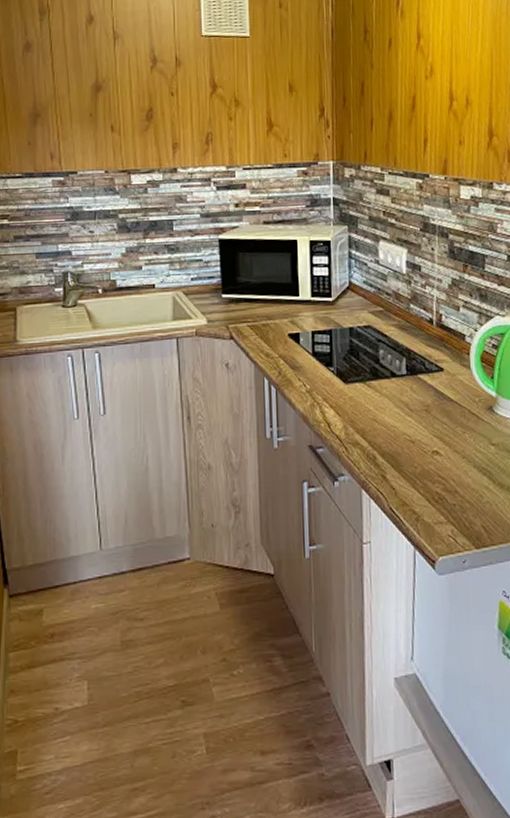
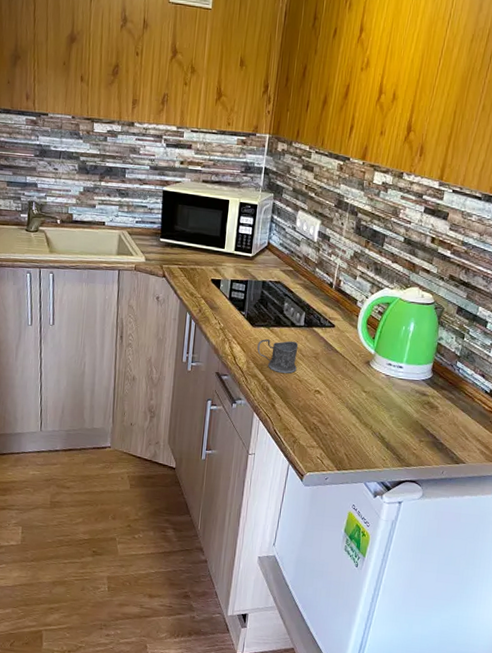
mug: none [354,394,406,435] -> present [257,339,299,374]

